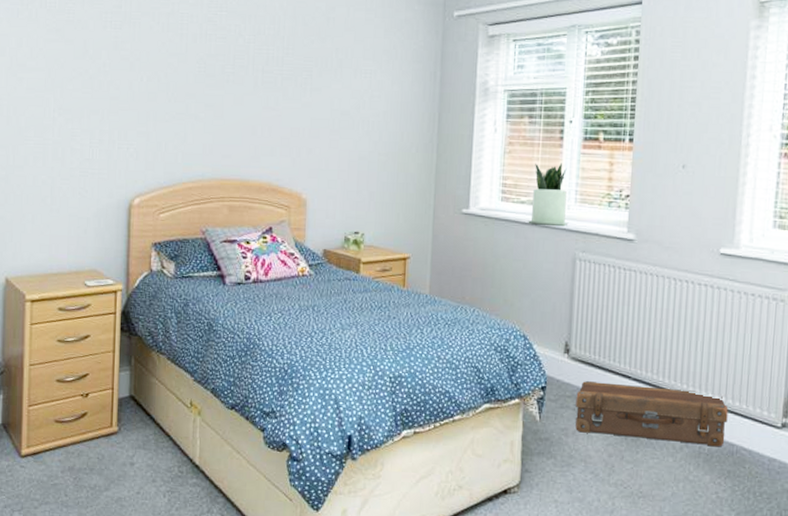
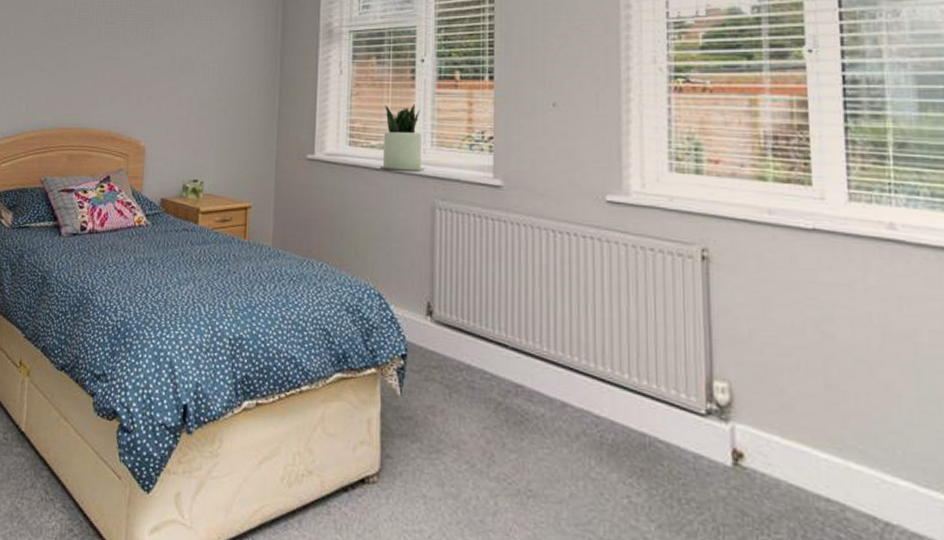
suitcase: present [575,381,728,447] -> none [443,349,634,437]

